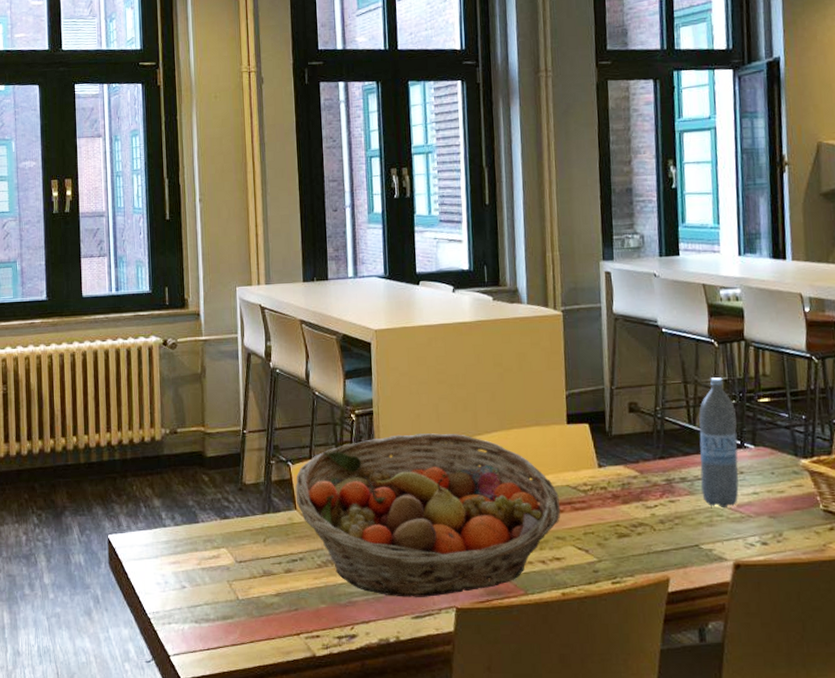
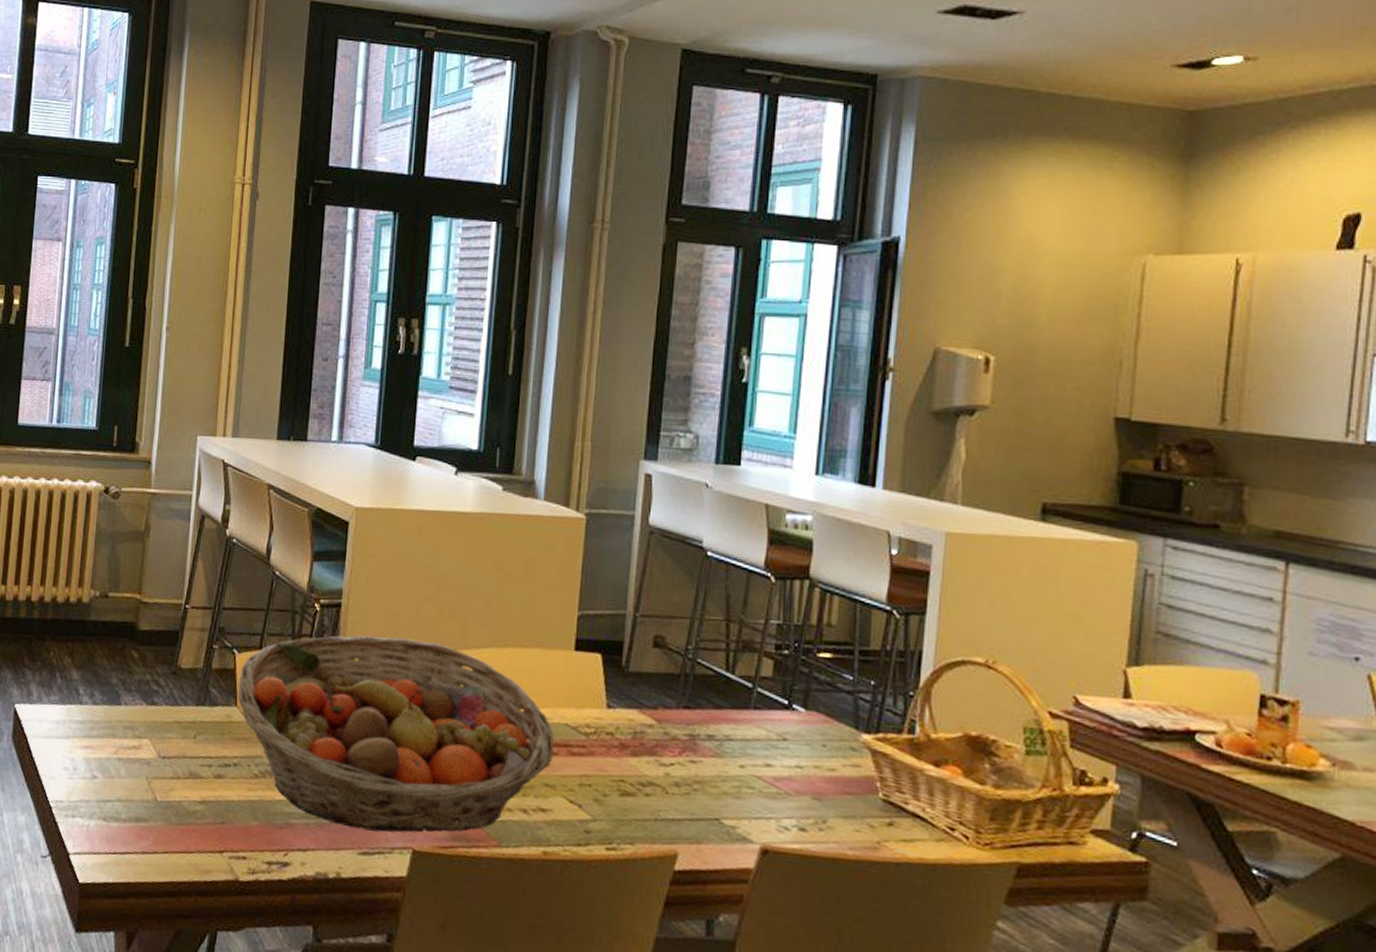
water bottle: present [699,377,739,508] -> none [732,619,787,780]

